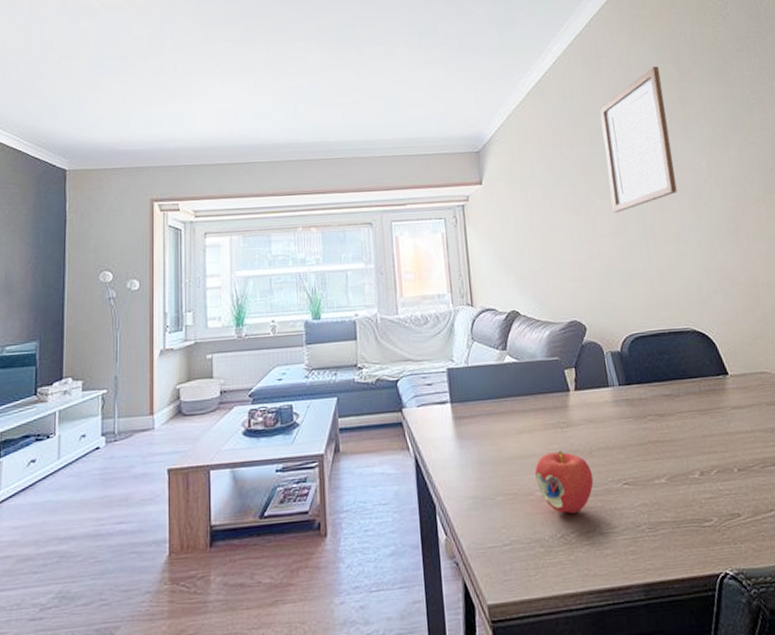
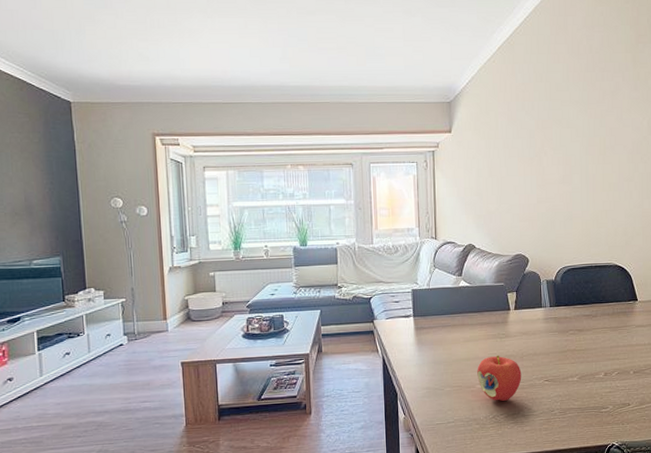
wall art: present [599,67,678,213] -> none [561,28,620,163]

